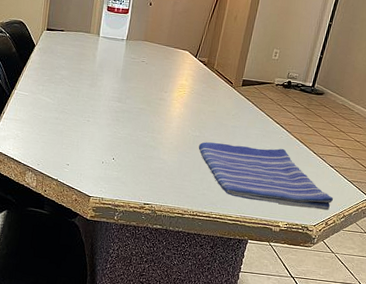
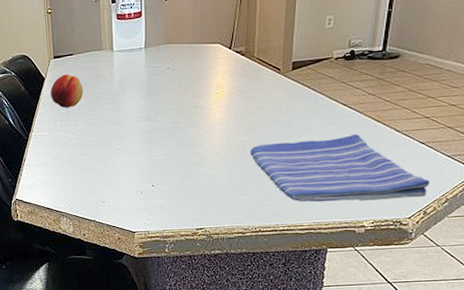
fruit: none [38,46,68,76] -> present [50,74,84,108]

